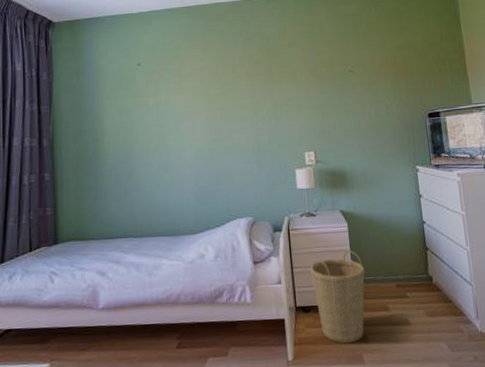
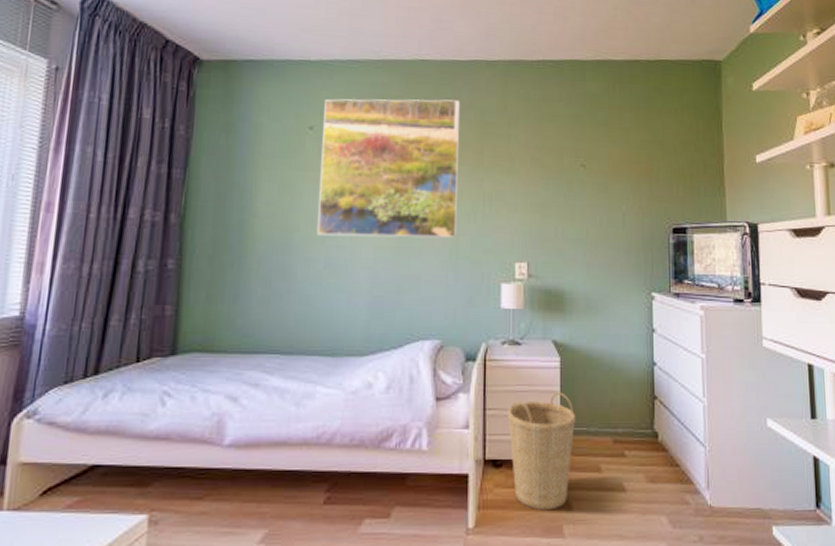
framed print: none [147,31,258,145] -> present [317,98,461,237]

